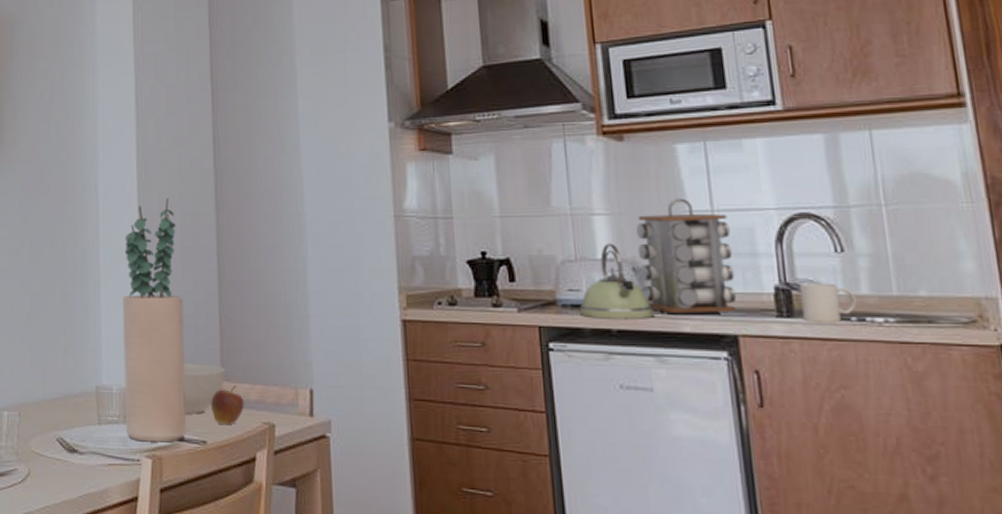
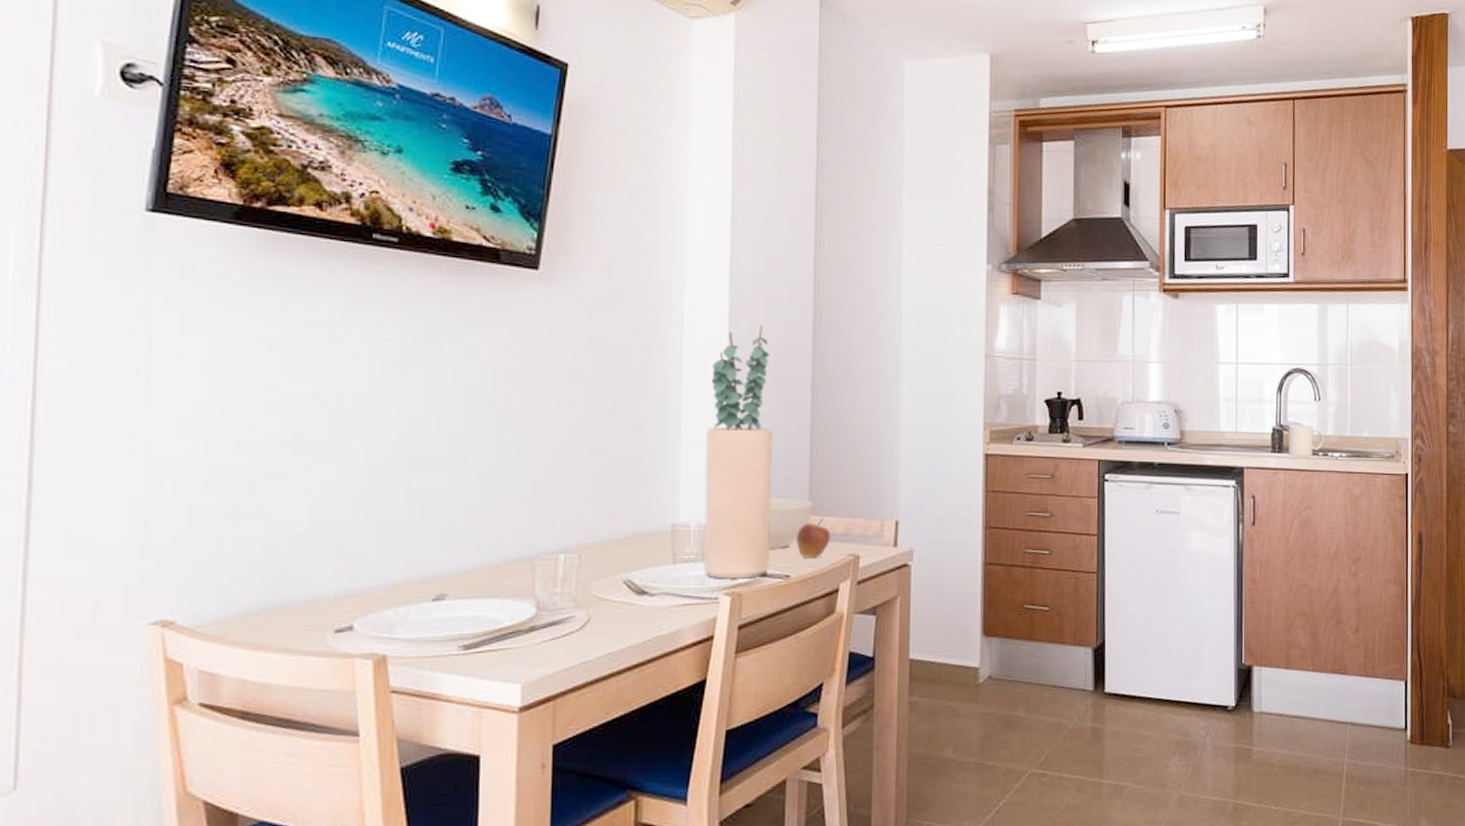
kettle: present [579,243,655,321] -> none [1131,388,1187,455]
spice rack: present [635,198,737,315] -> none [1179,351,1247,450]

